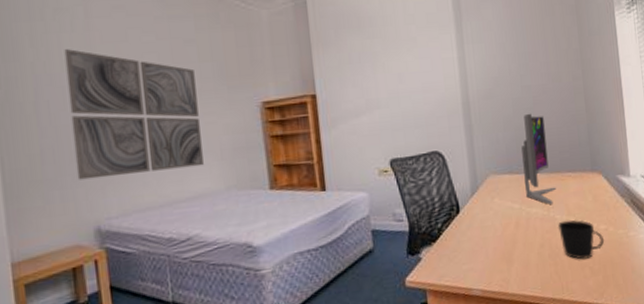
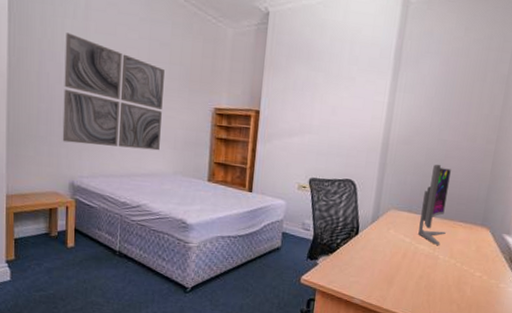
cup: present [558,219,605,260] -> none [438,261,477,297]

